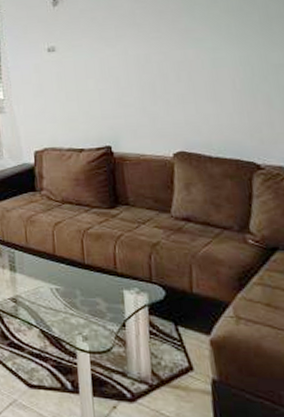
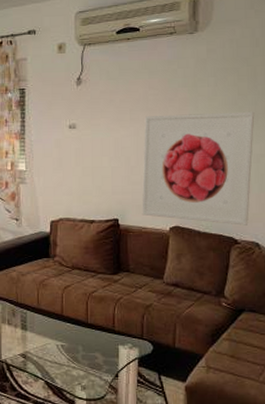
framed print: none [132,16,273,148] -> present [142,111,255,226]

